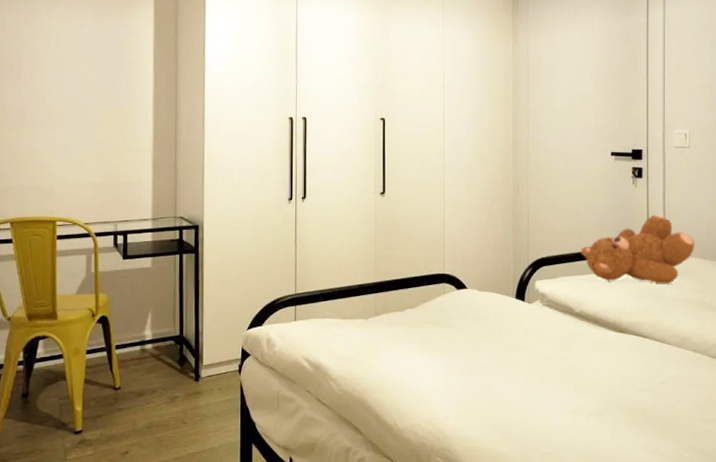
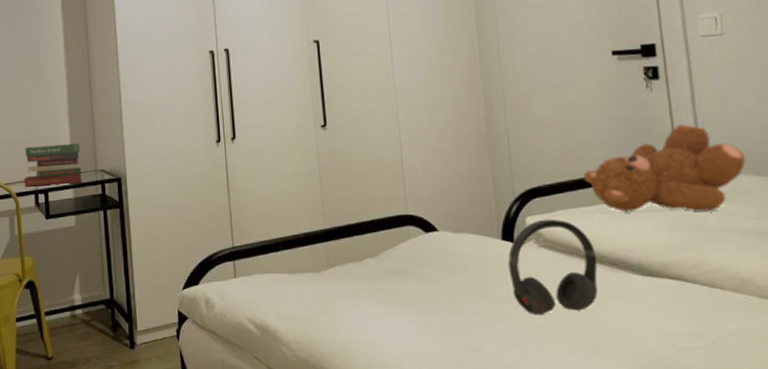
books: none [104,190,162,229] -> present [24,143,82,188]
headphones: none [518,283,585,361] -> present [507,219,598,316]

